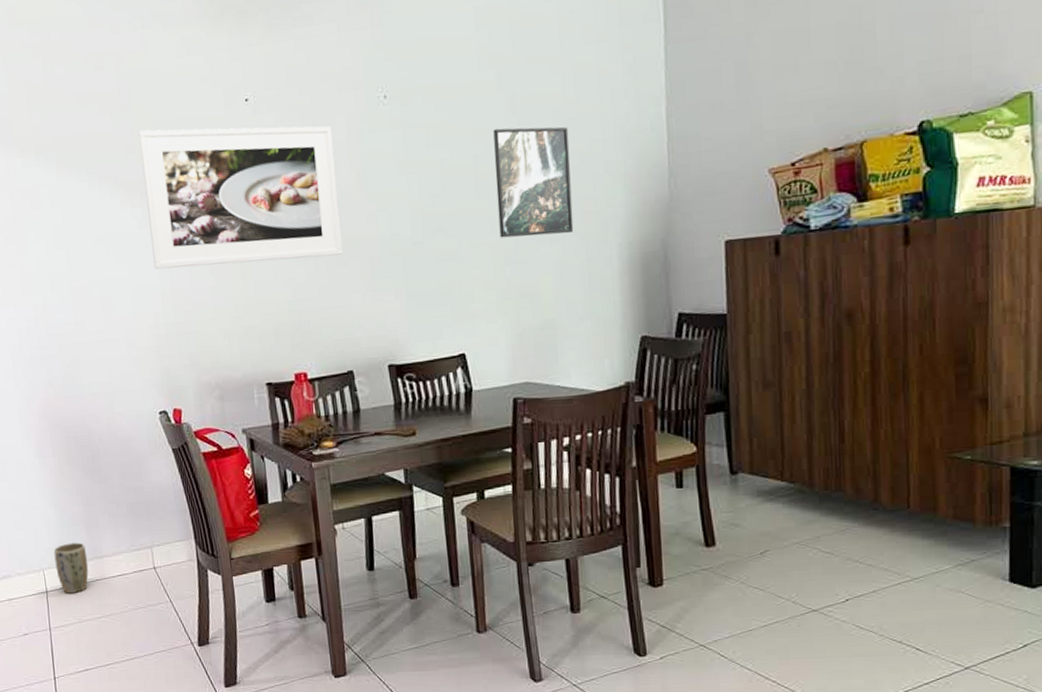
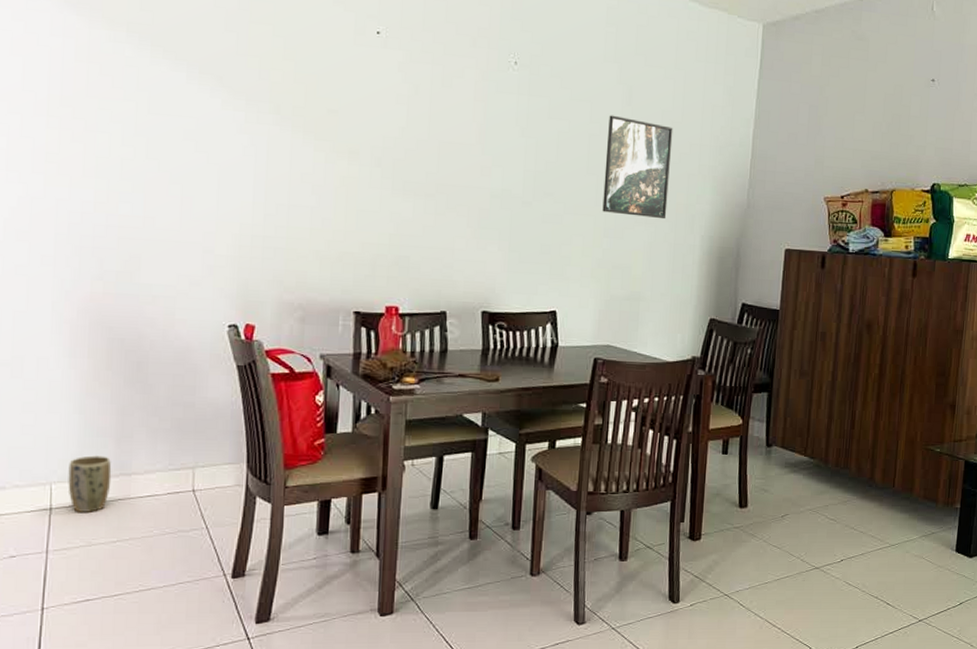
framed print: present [138,126,343,270] -> none [249,35,460,199]

